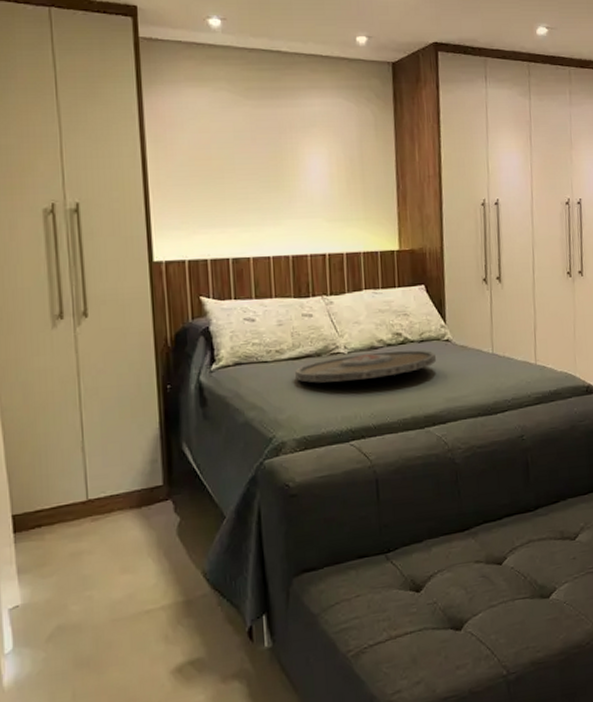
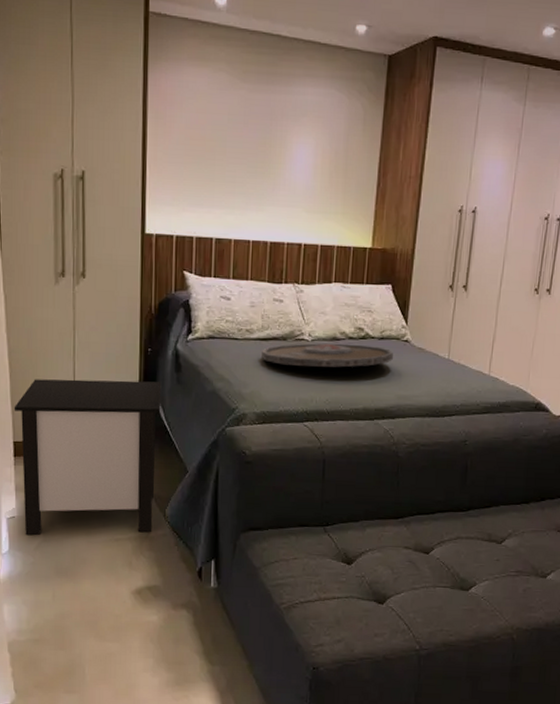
nightstand: none [10,421,190,626] -> present [13,379,162,536]

